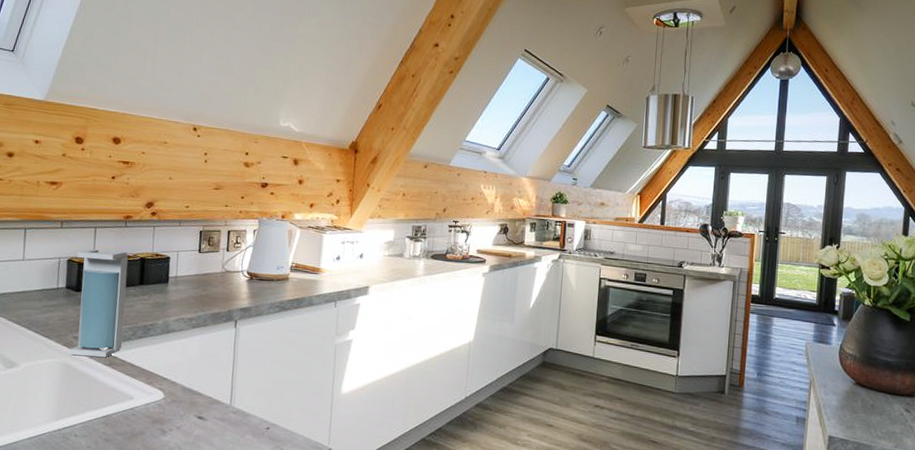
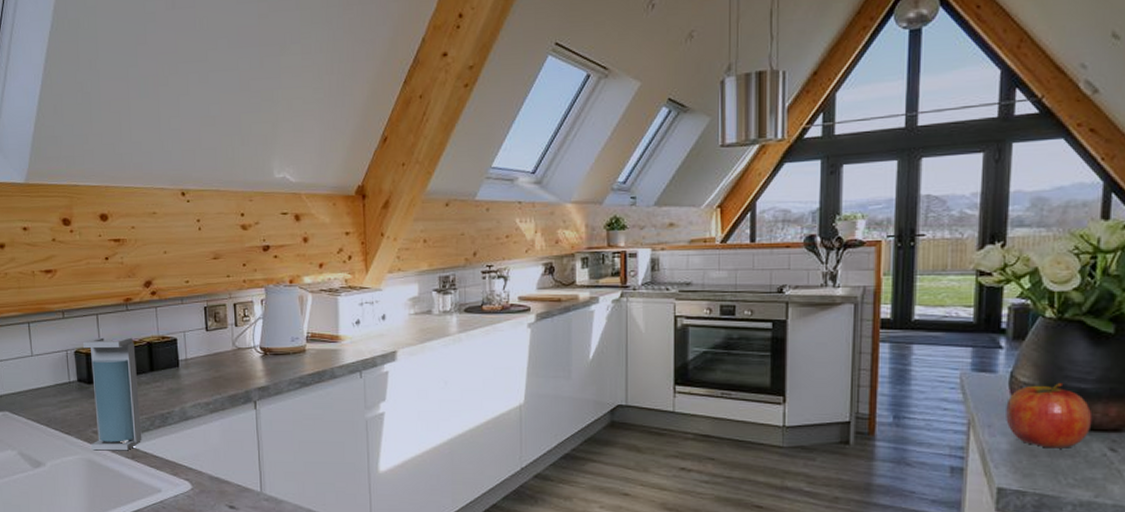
fruit: none [836,356,894,408] -> present [1006,383,1093,449]

